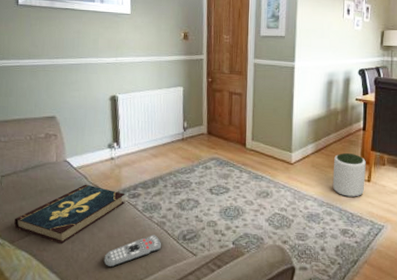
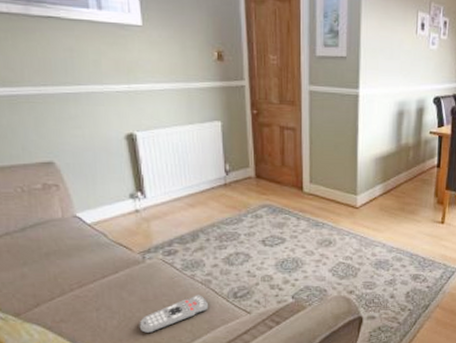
book: present [14,184,125,245] -> none [16,243,159,314]
plant pot: present [332,153,366,197] -> none [402,194,440,240]

